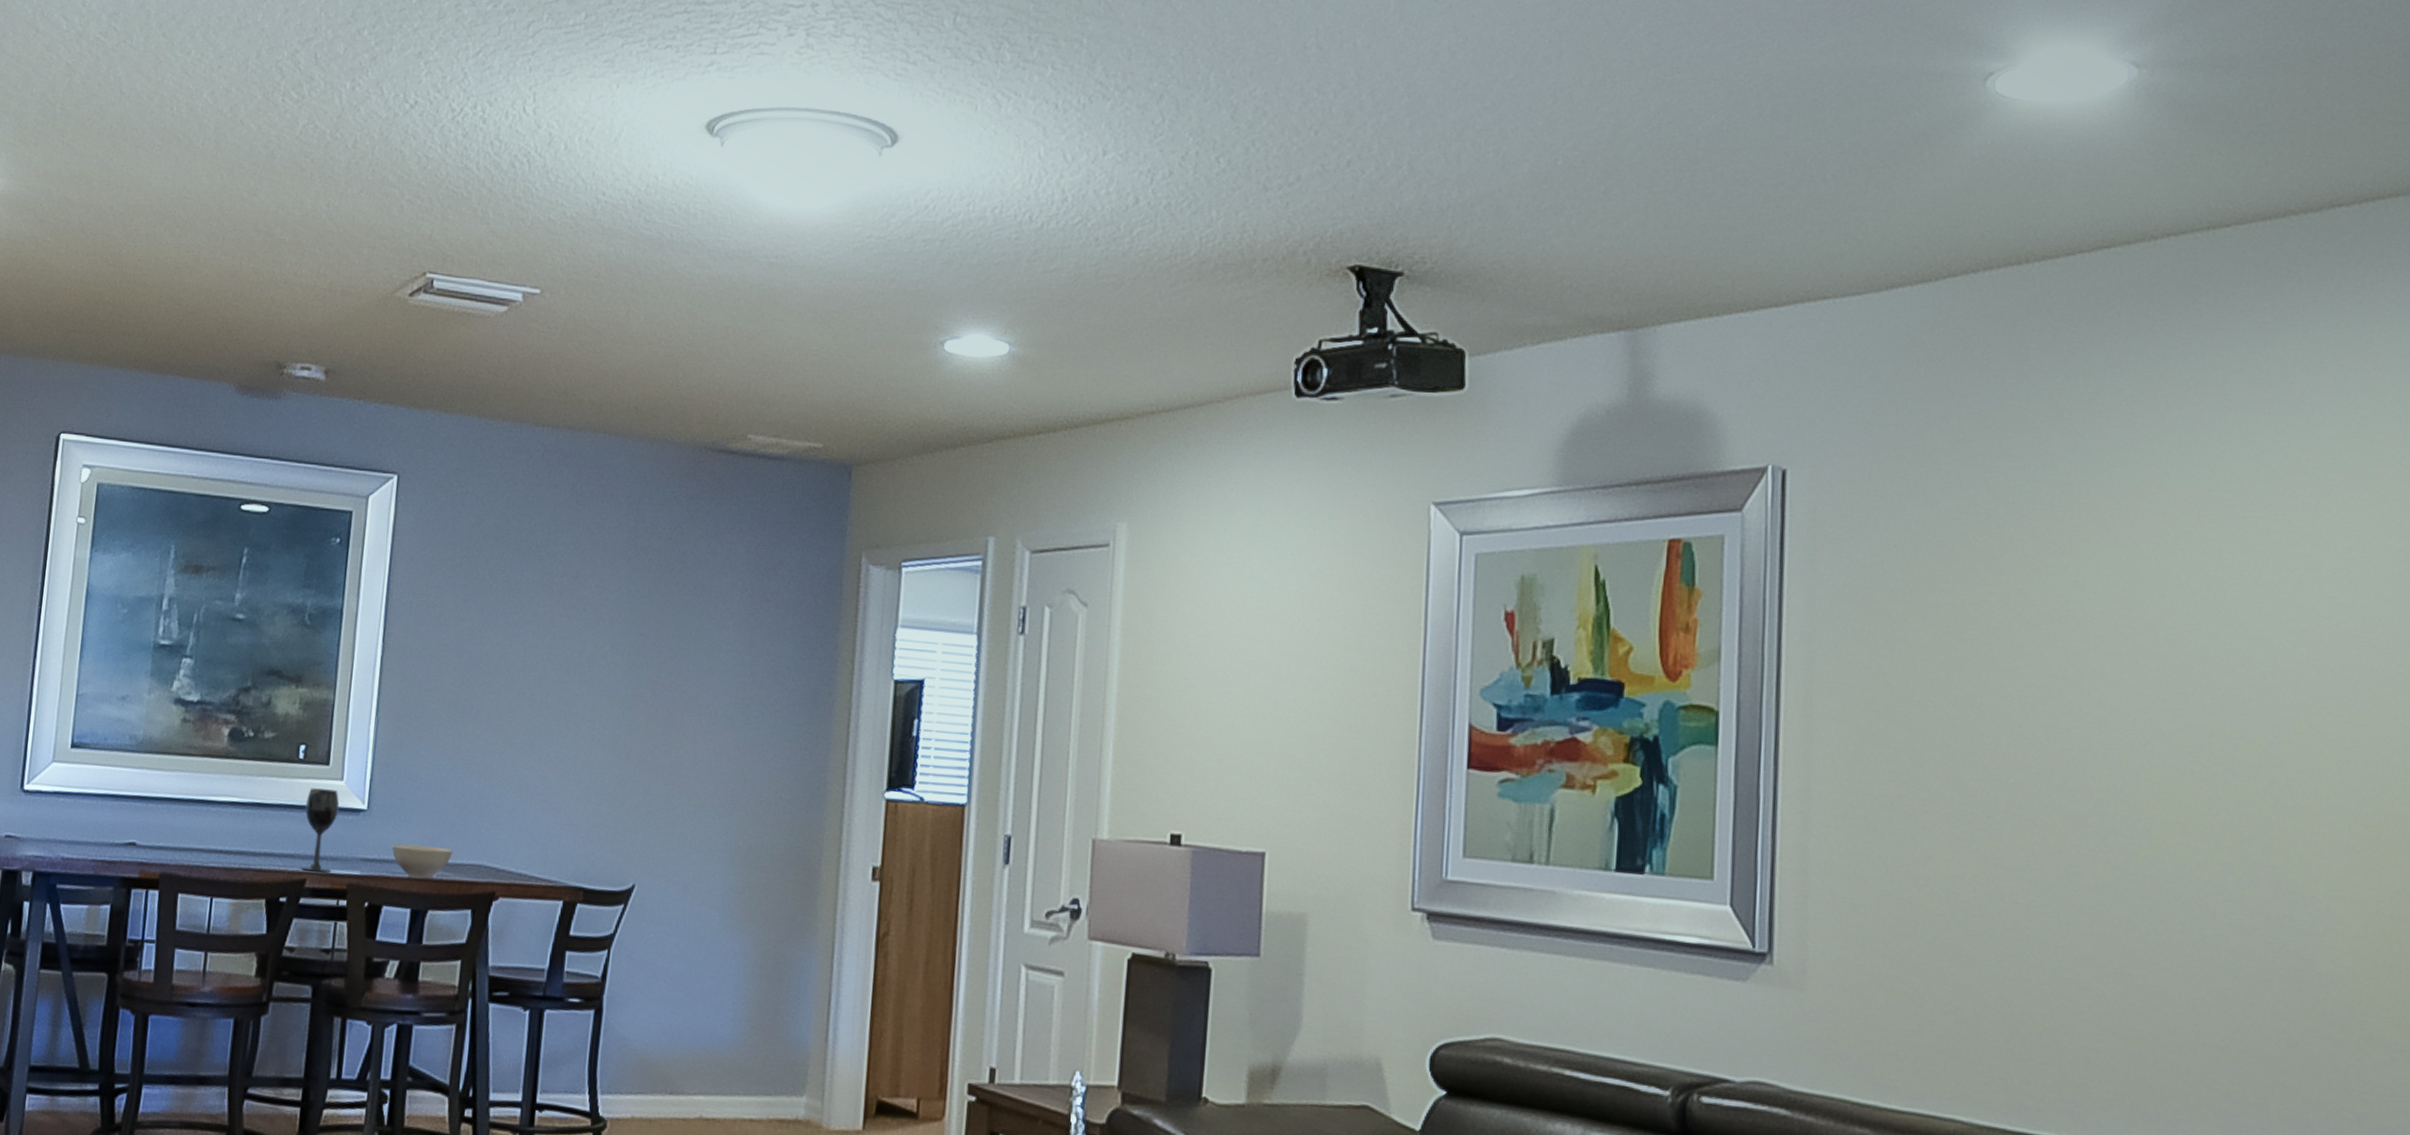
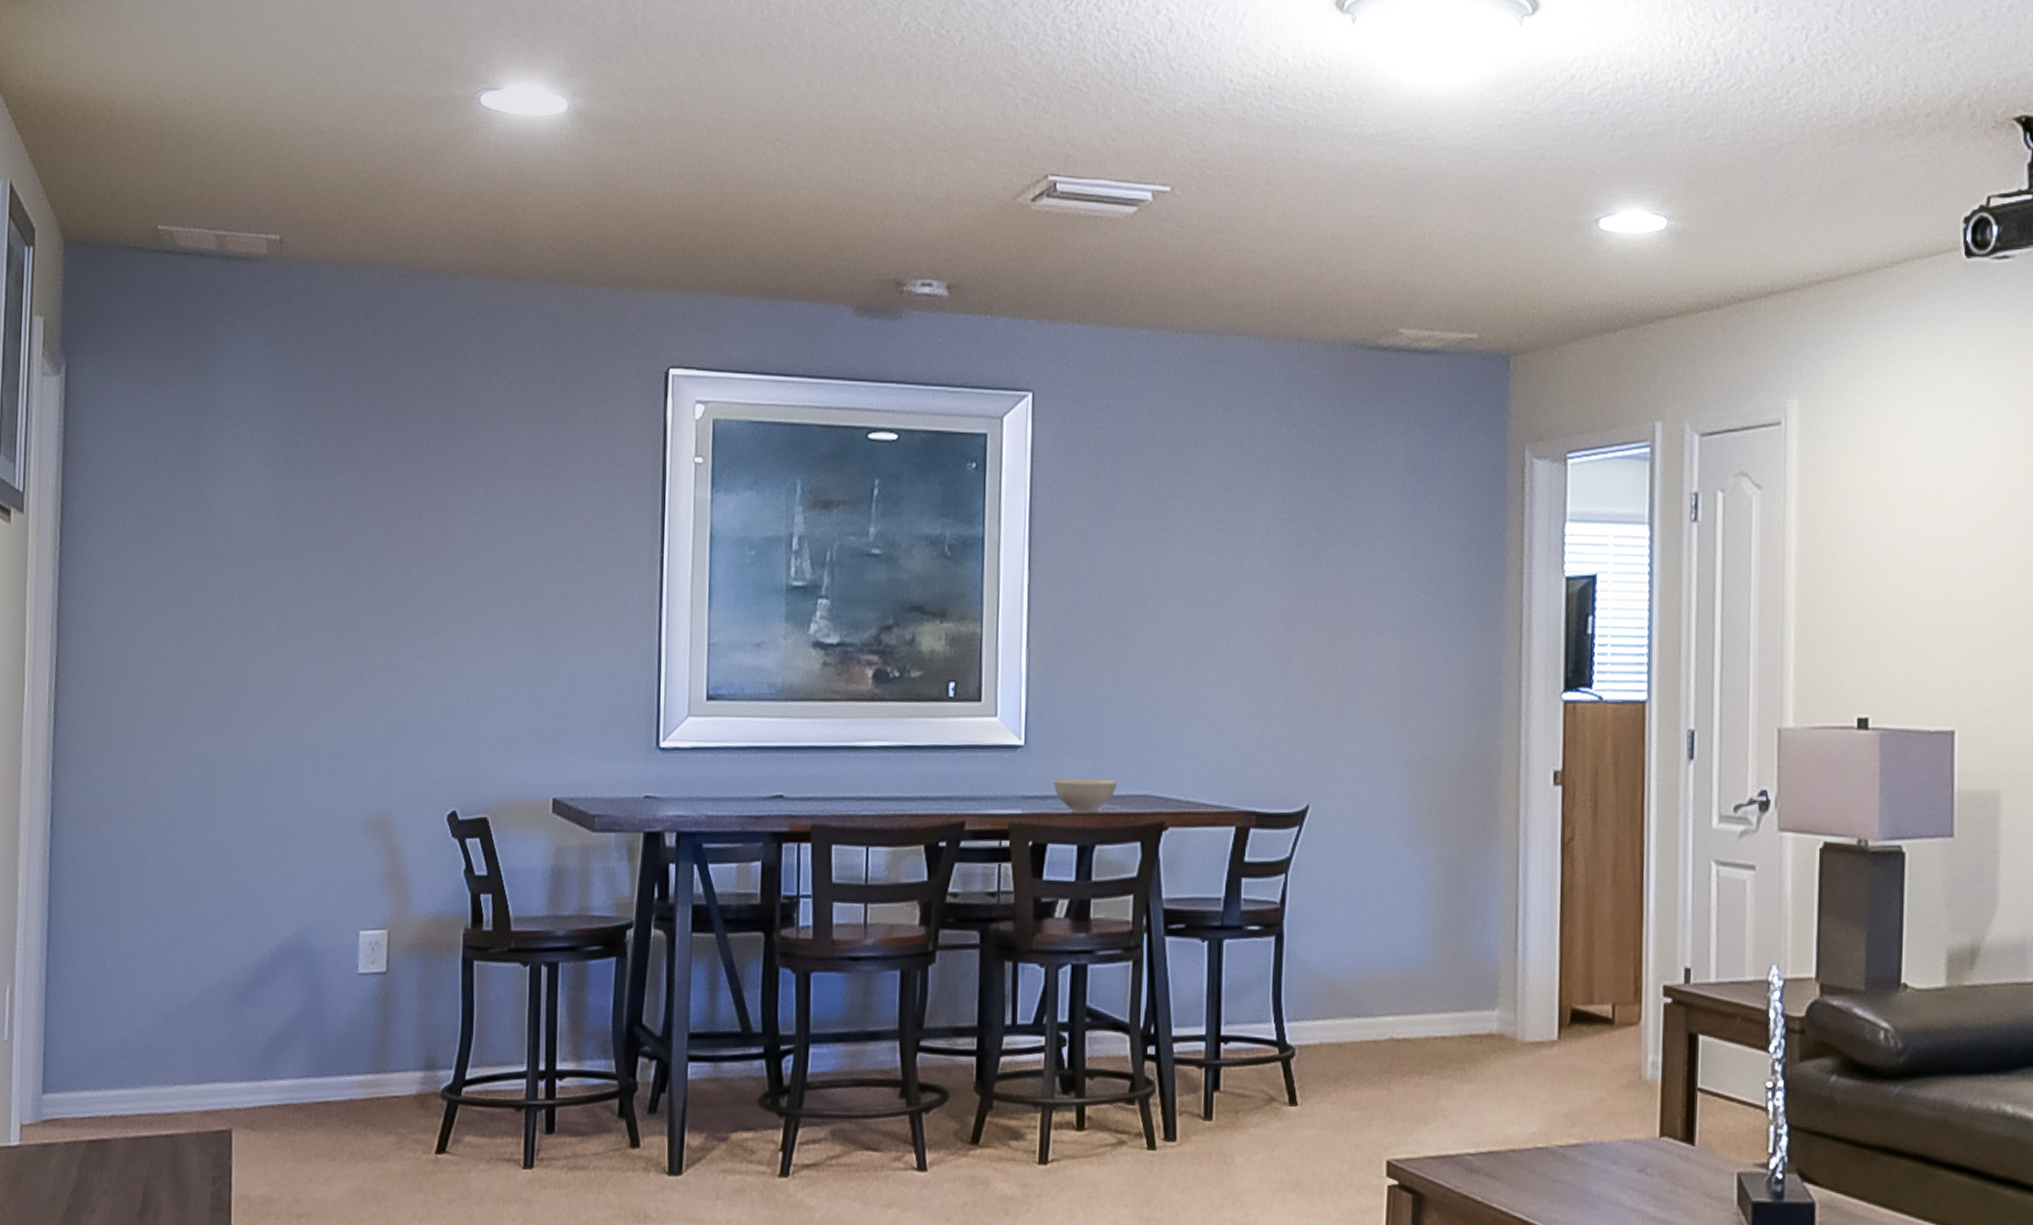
wine glass: present [300,788,340,872] -> none [958,726,995,813]

